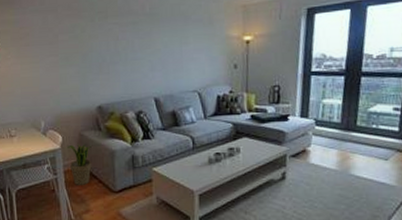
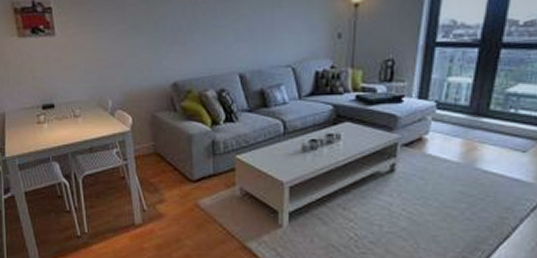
potted plant: present [67,143,92,185] -> none [138,125,166,172]

